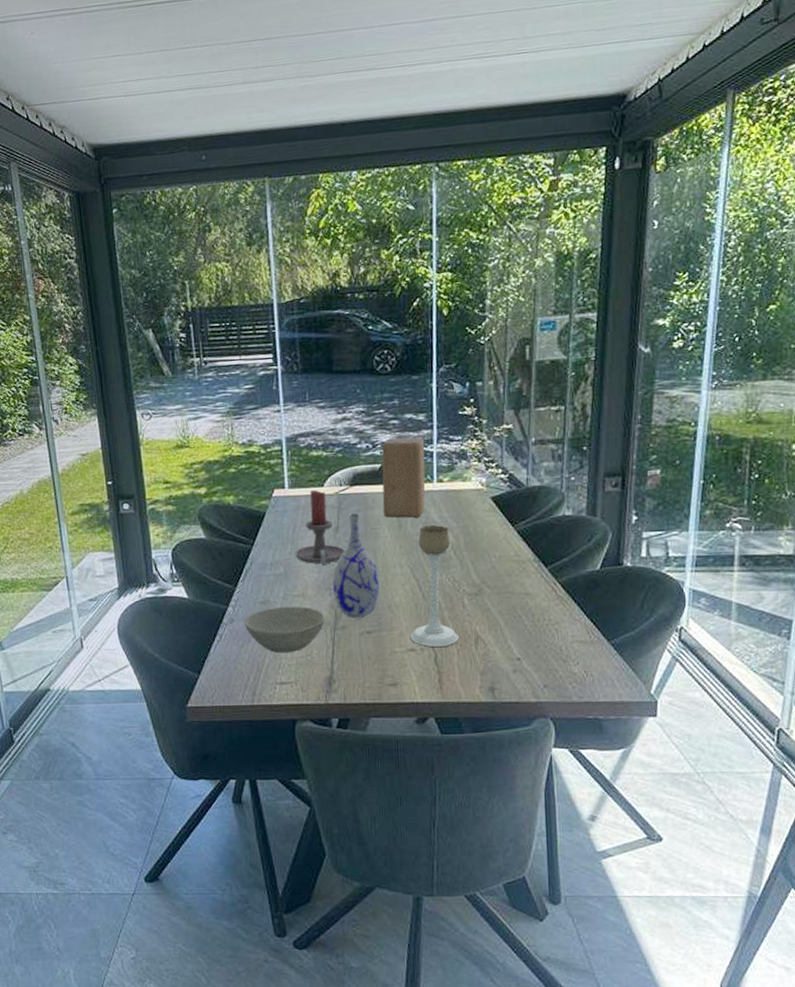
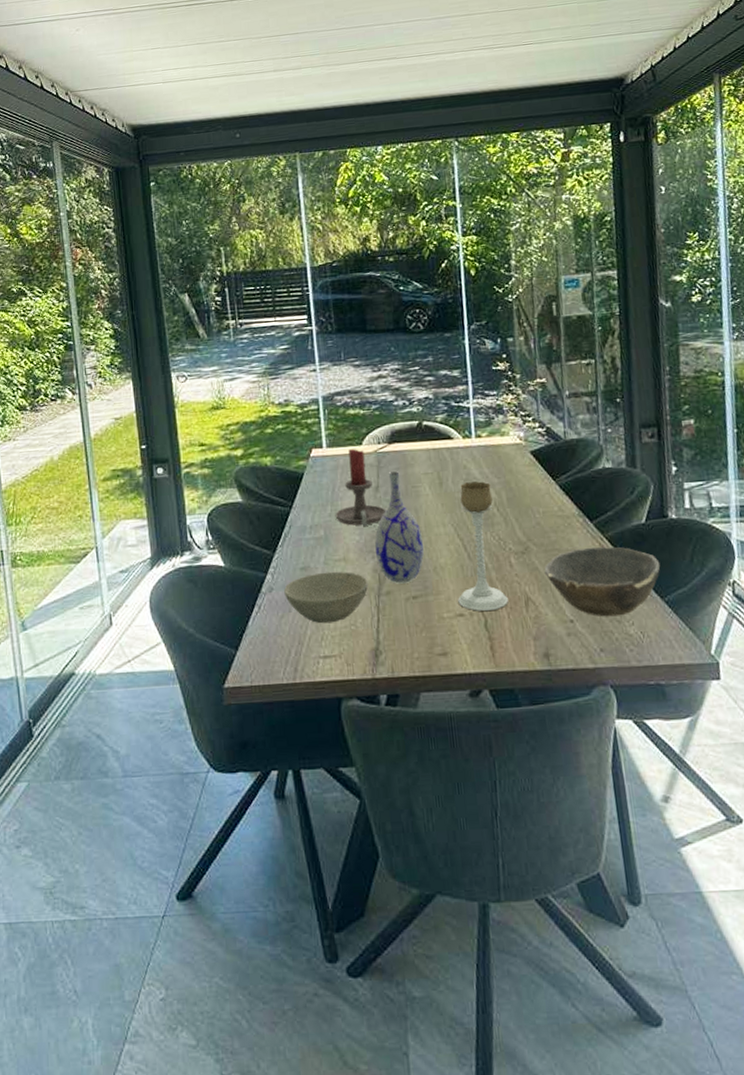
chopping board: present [382,437,425,518] -> none [418,393,465,475]
bowl: none [495,591,611,656] -> present [544,546,661,617]

